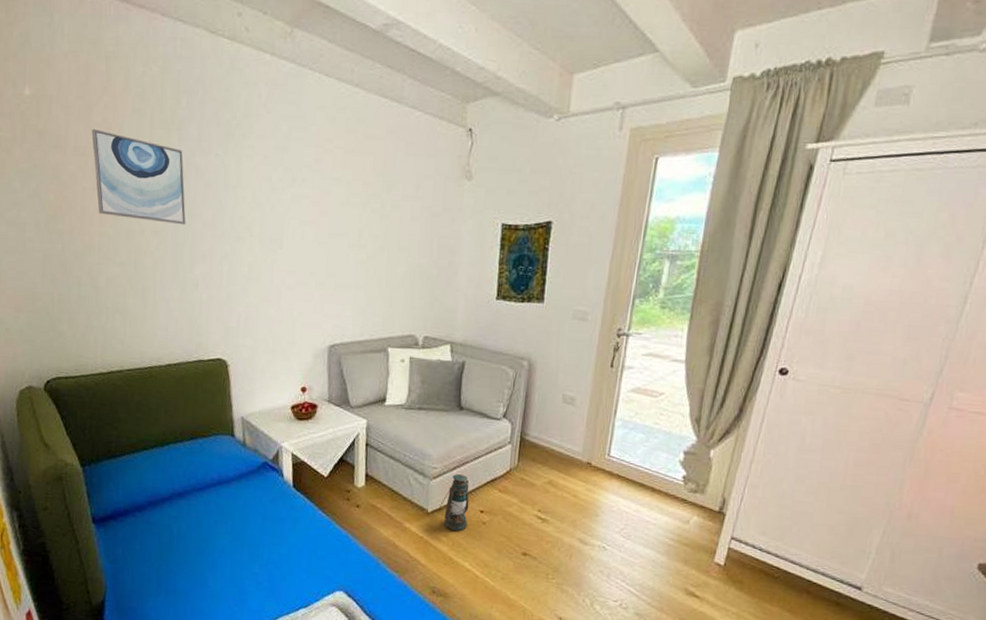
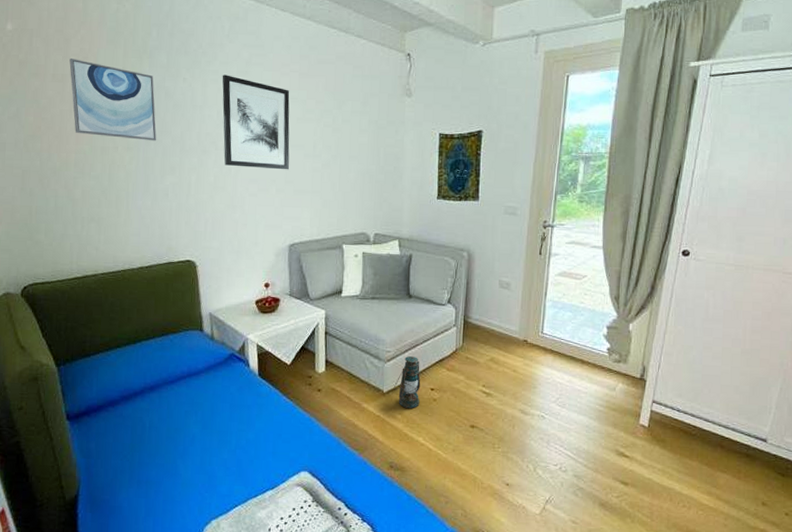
wall art: none [258,150,333,262] -> present [222,75,290,170]

